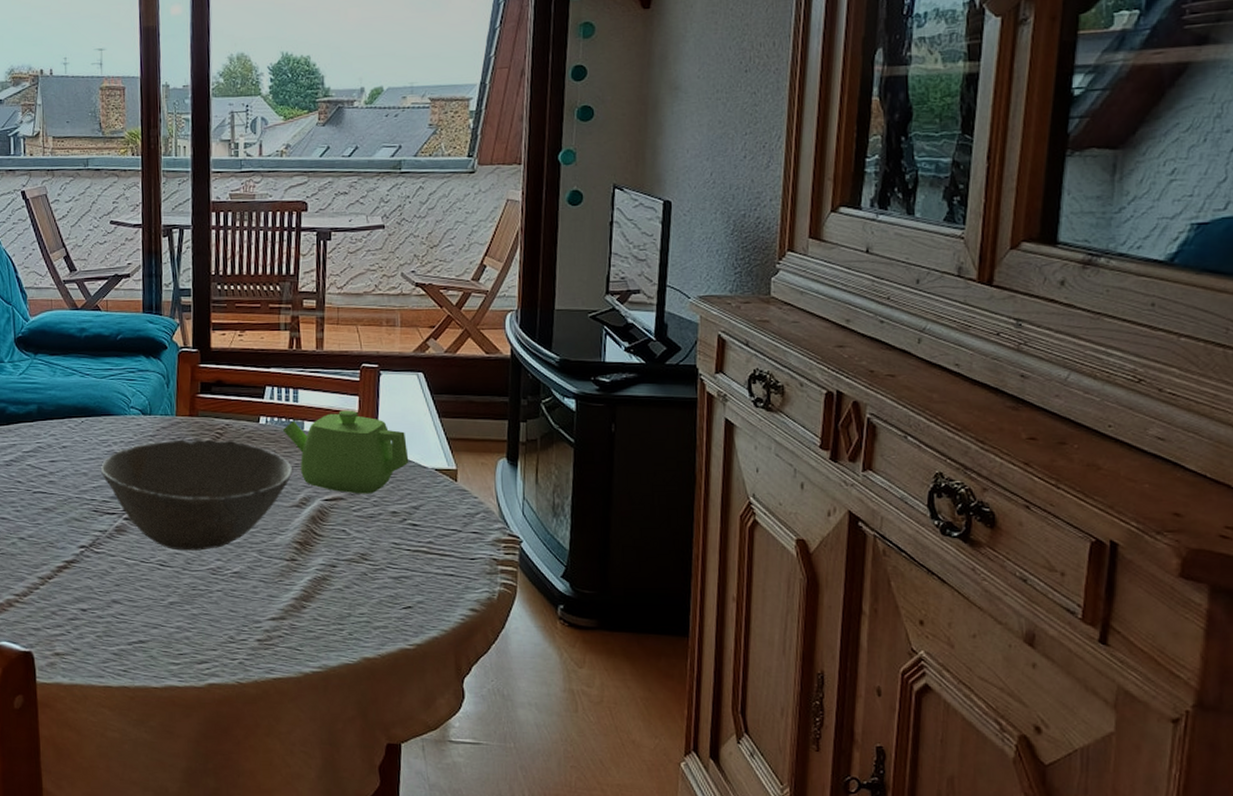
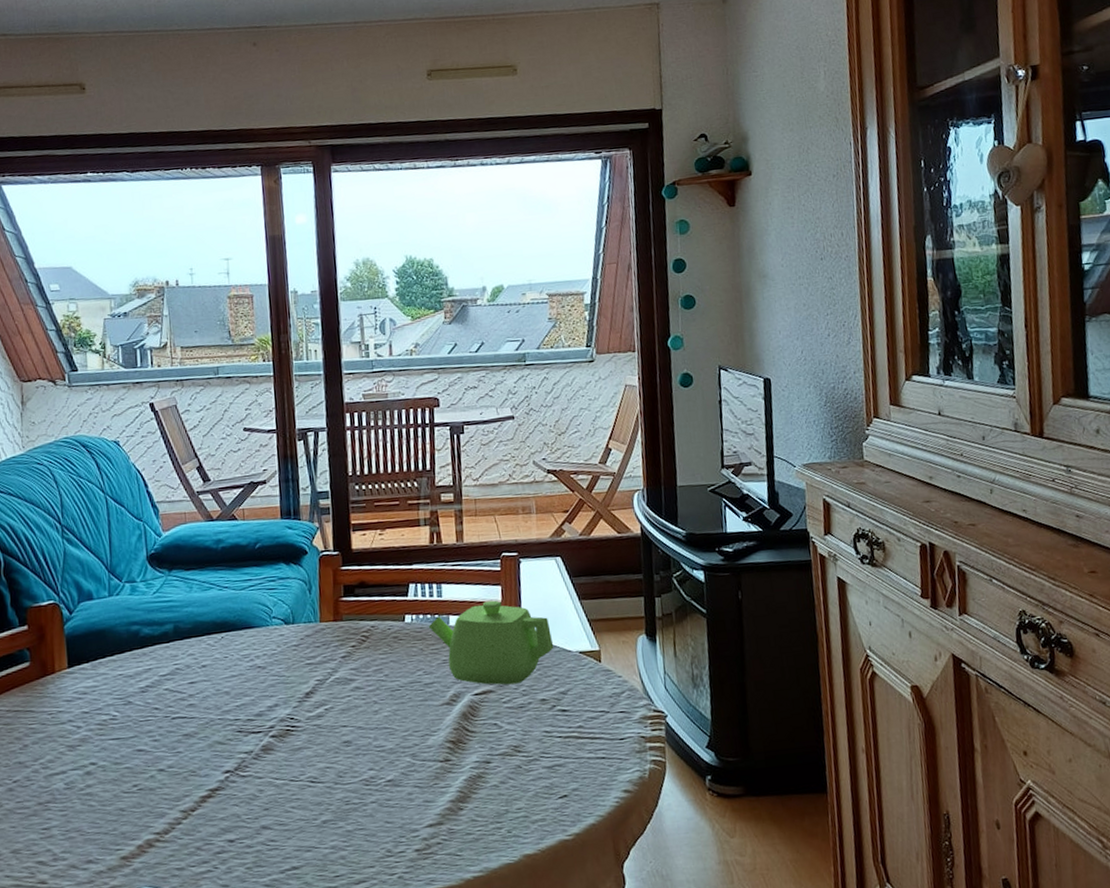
bowl: present [101,439,293,551] -> none [244,642,442,764]

